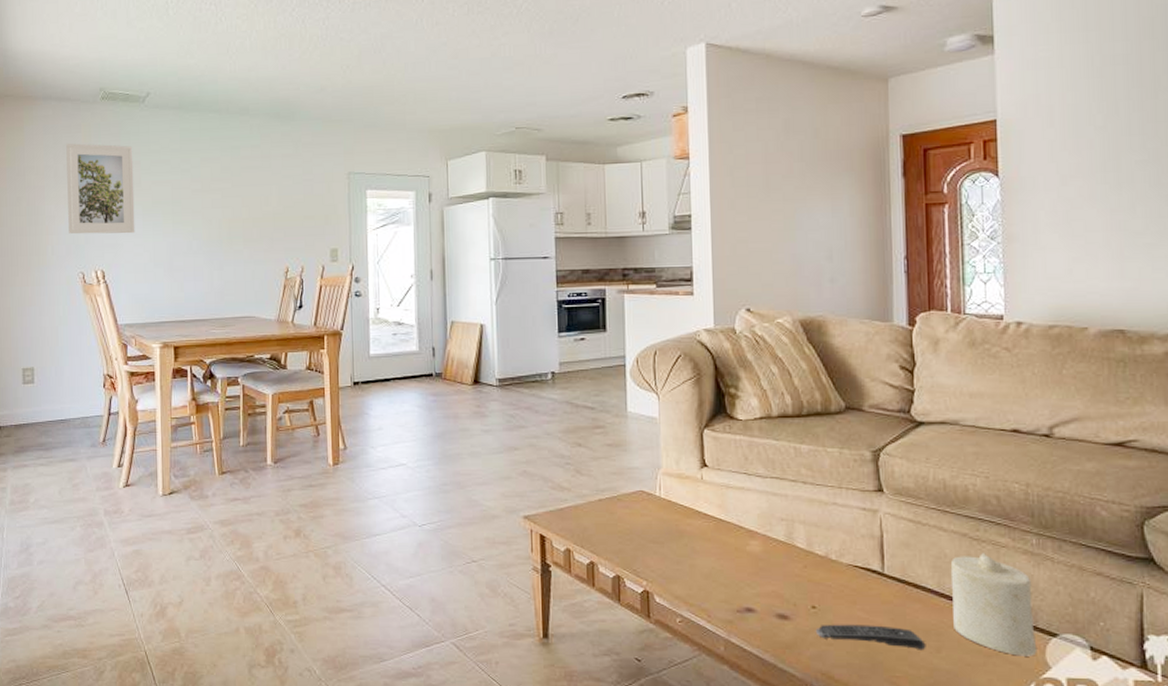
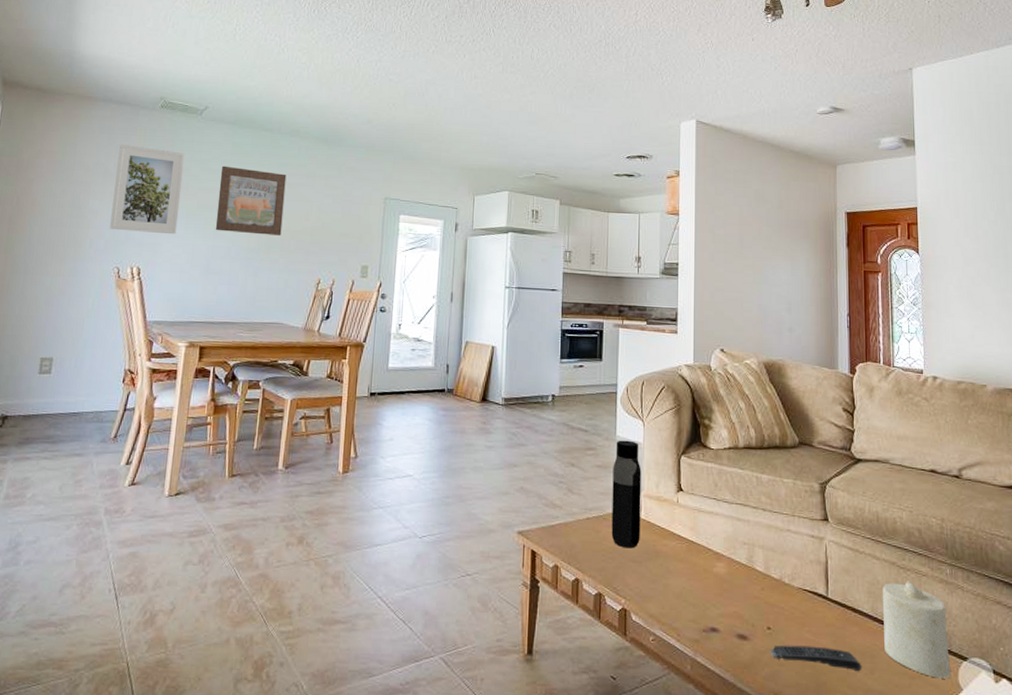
wall art: none [171,155,242,226] -> present [215,165,287,236]
water bottle: none [625,416,661,529] -> present [611,440,641,549]

